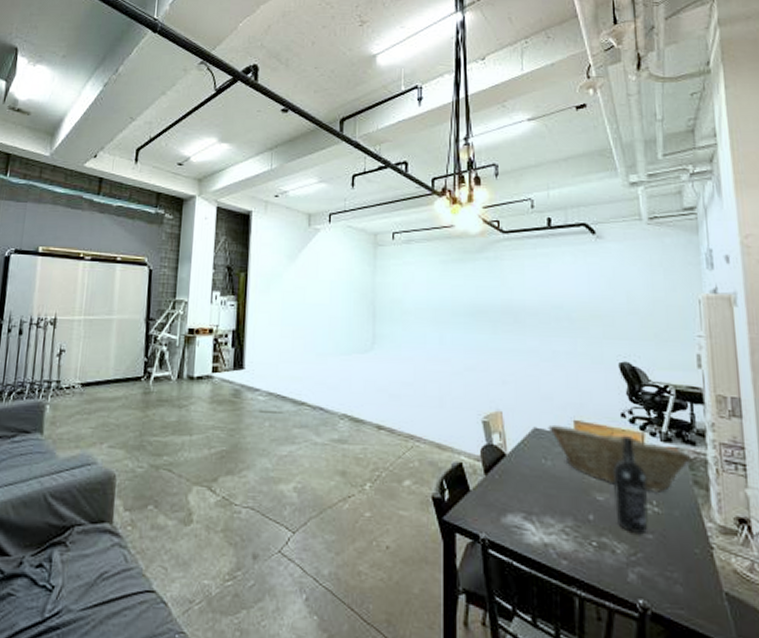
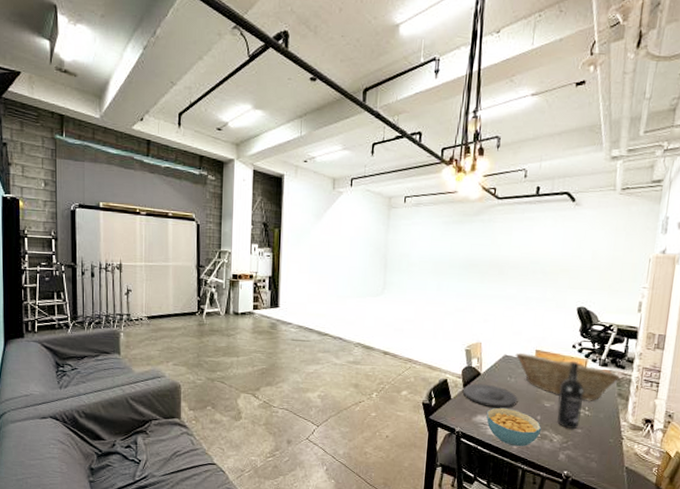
plate: none [484,468,560,504] -> present [462,383,518,408]
cereal bowl: none [519,502,598,562] -> present [486,407,542,447]

